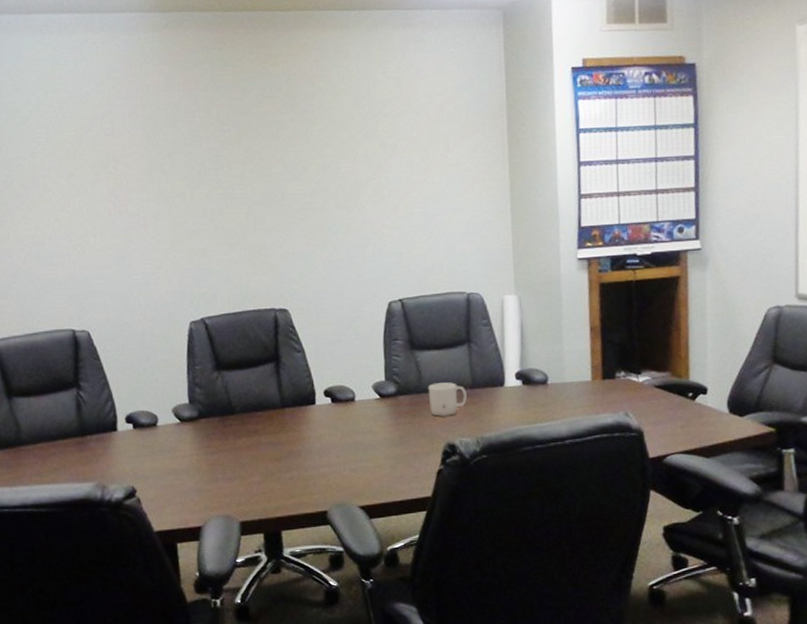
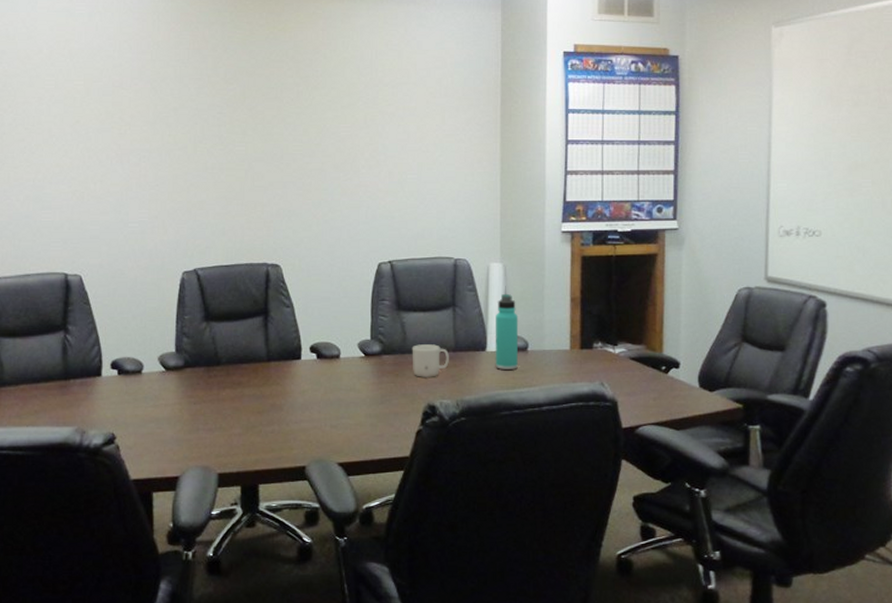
thermos bottle: none [513,326,538,406] -> present [495,293,519,371]

